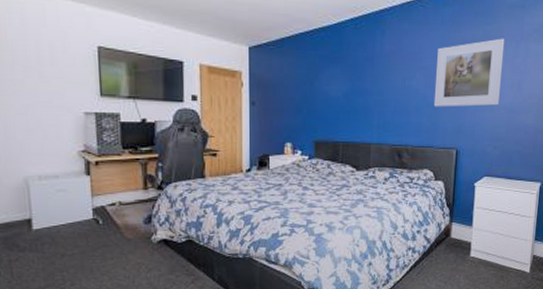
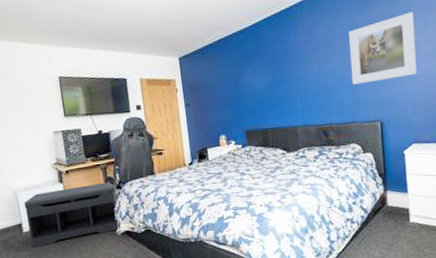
bench: none [37,180,157,250] -> present [24,181,120,248]

